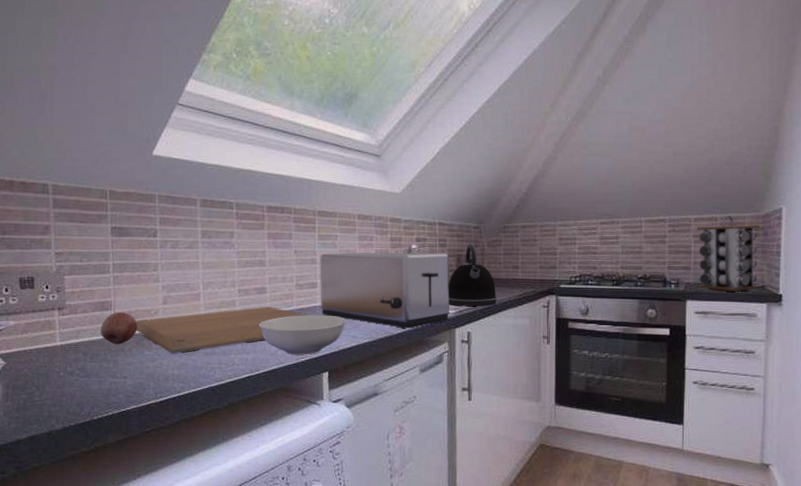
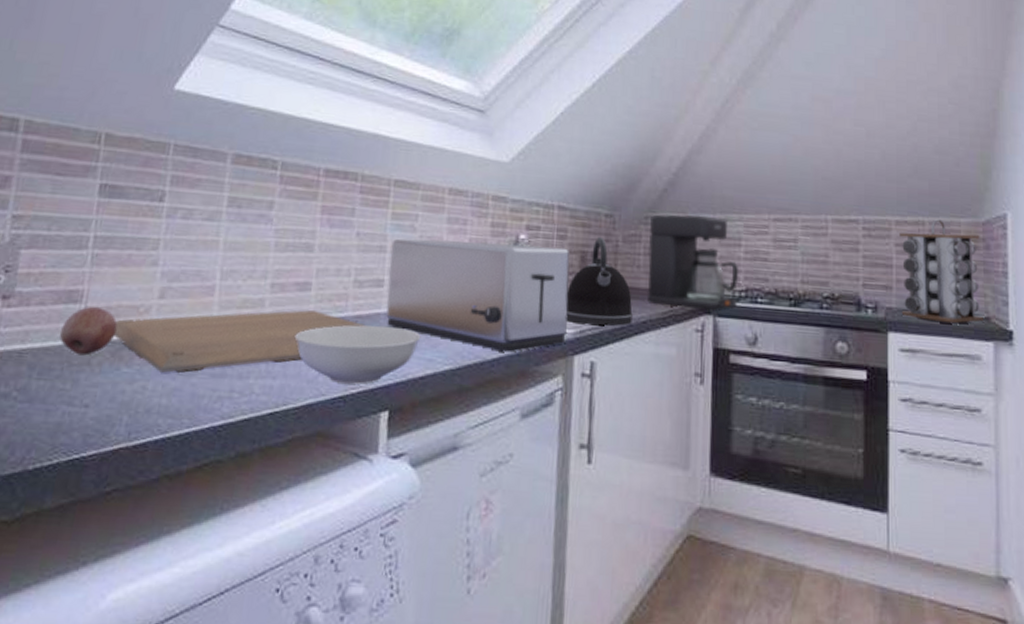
coffee maker: none [507,224,575,292] -> present [648,214,739,311]

